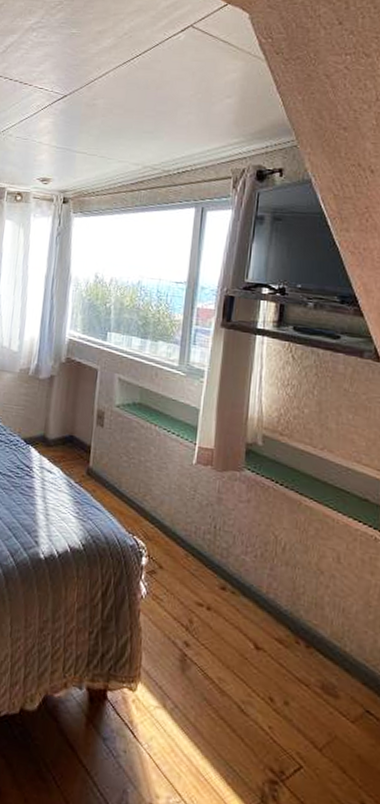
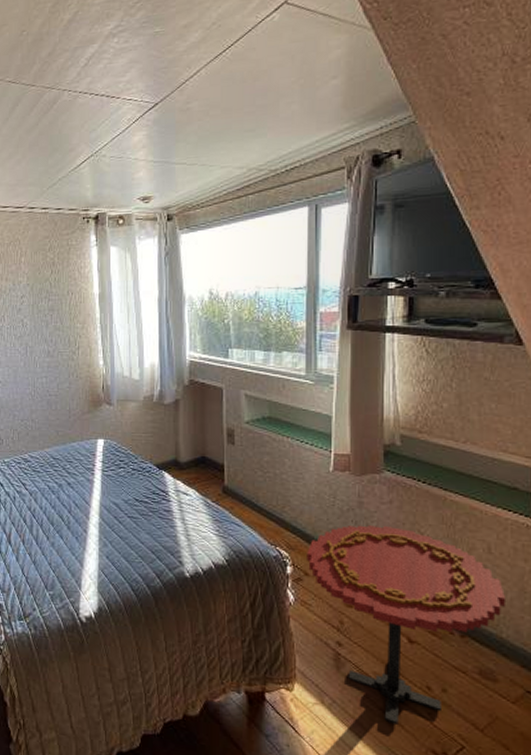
side table: none [162,521,352,737] -> present [307,525,507,725]

